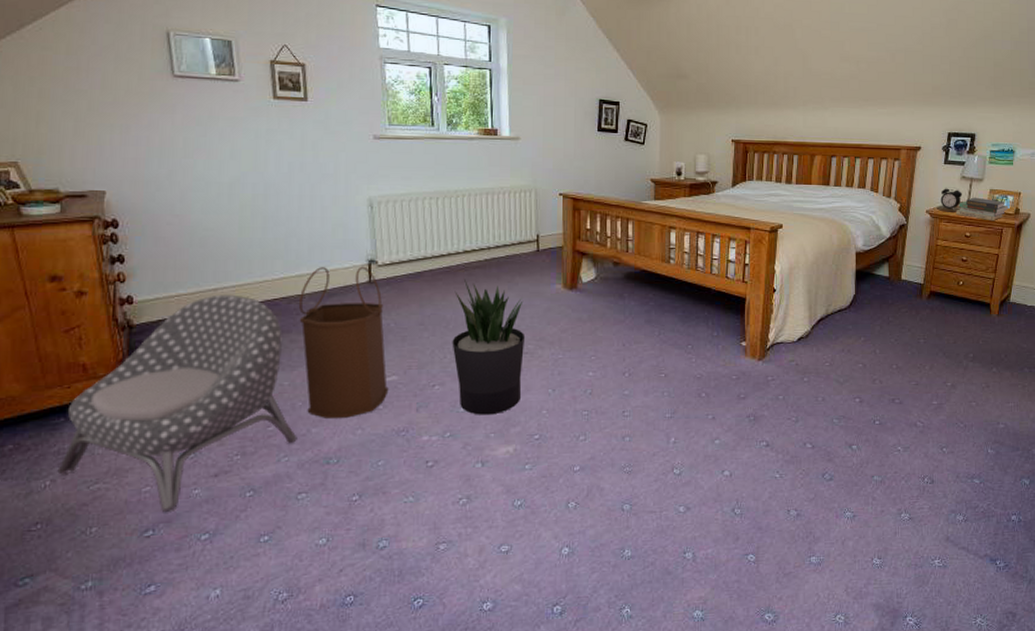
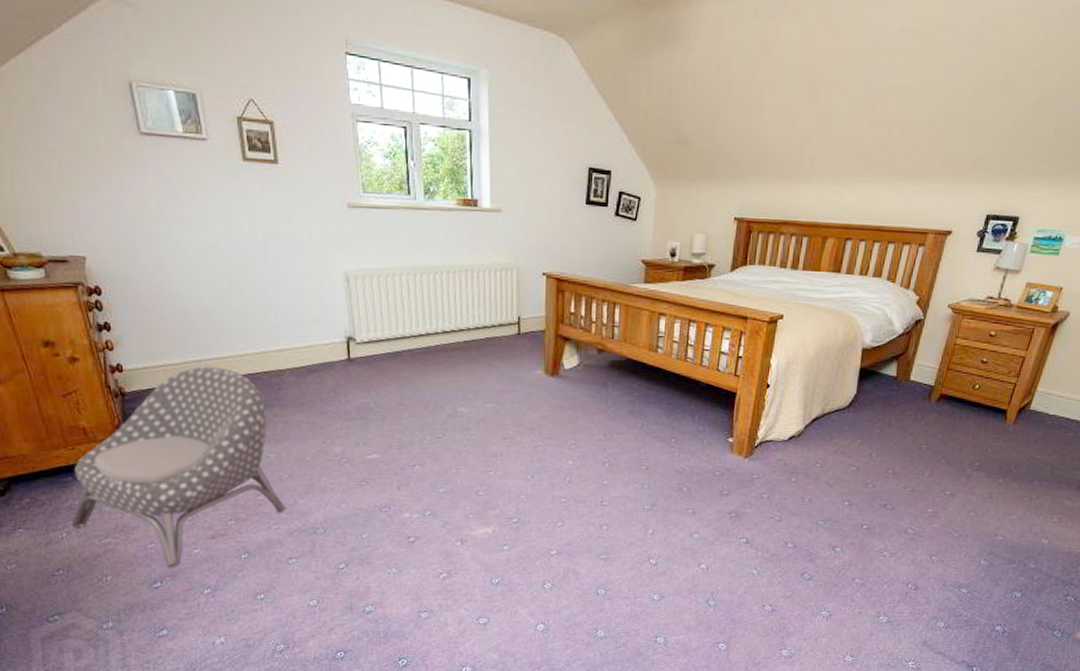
basket: present [298,266,389,418] -> none [280,342,370,492]
planter: present [452,279,526,415] -> none [431,360,505,497]
alarm clock: present [936,187,963,212] -> none [960,278,994,308]
books: present [955,197,1009,221] -> none [982,291,1046,320]

